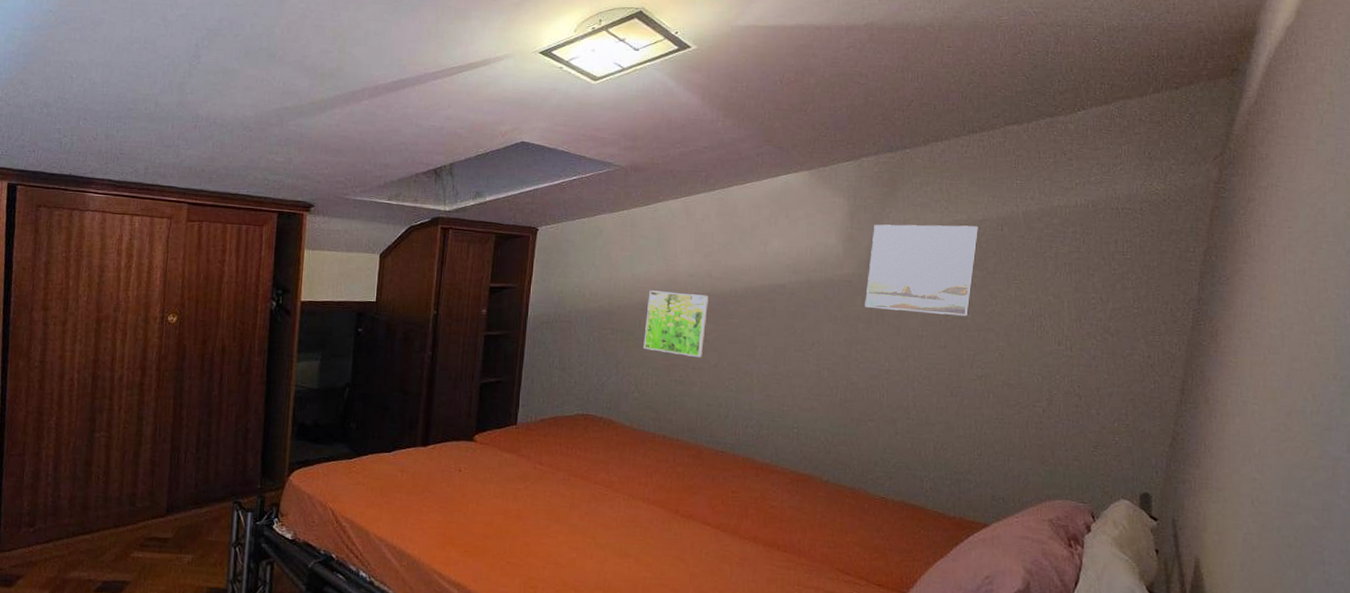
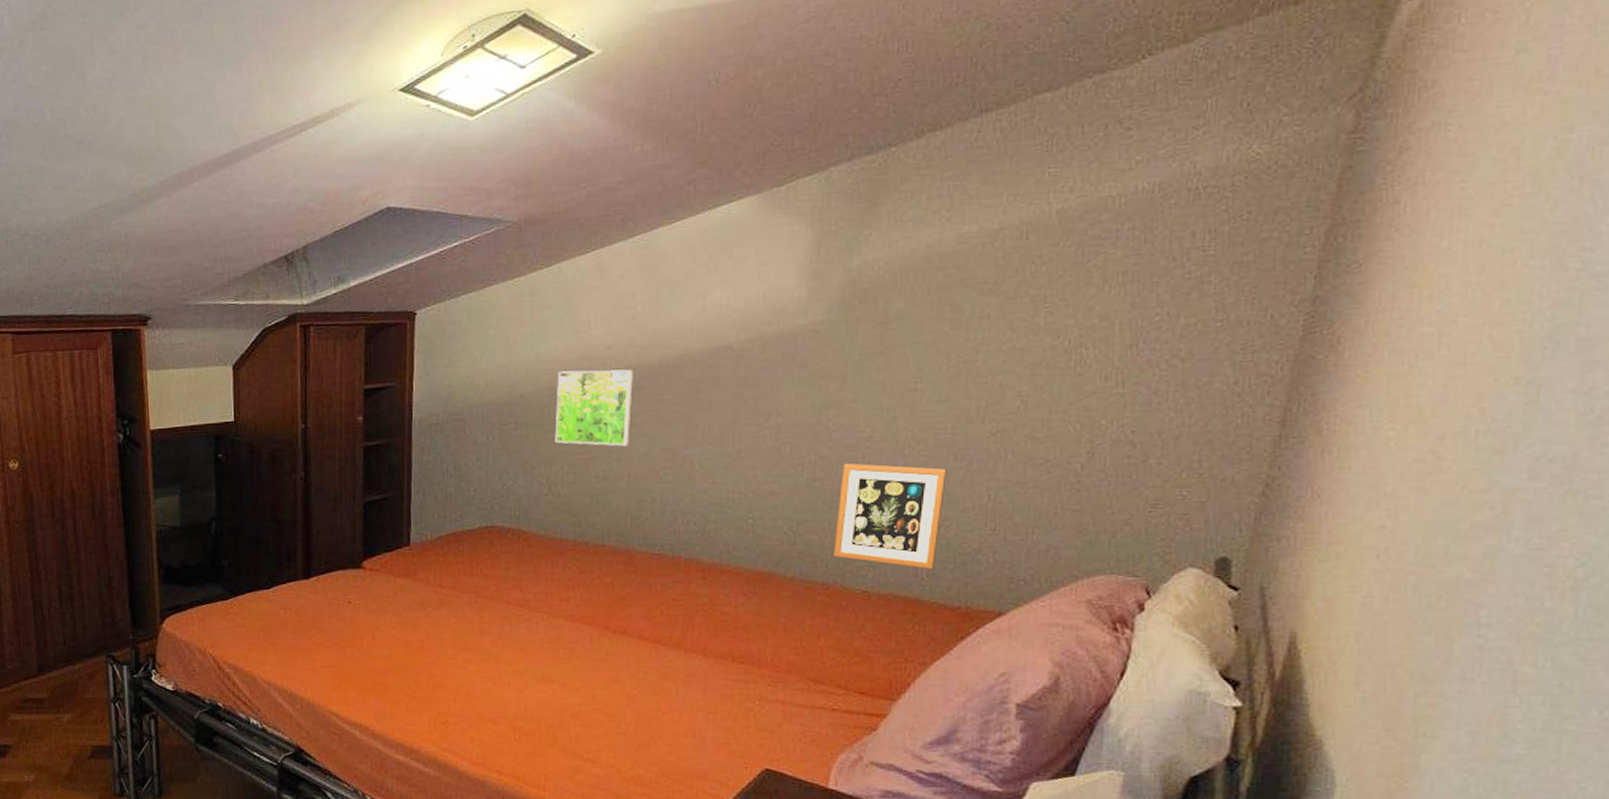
picture frame: none [859,389,945,484] -> present [834,463,947,570]
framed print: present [865,224,978,316] -> none [837,238,993,362]

